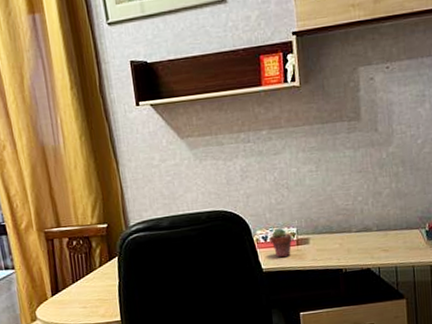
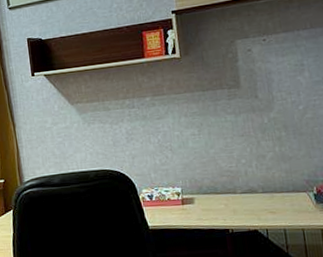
potted succulent: present [270,227,293,258] -> none [155,187,178,216]

